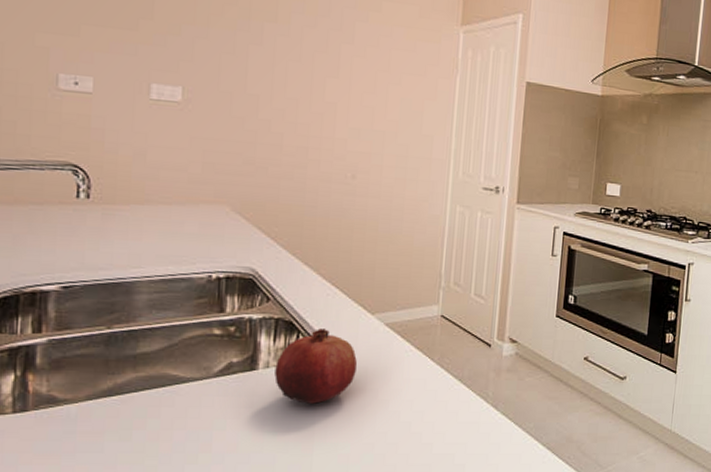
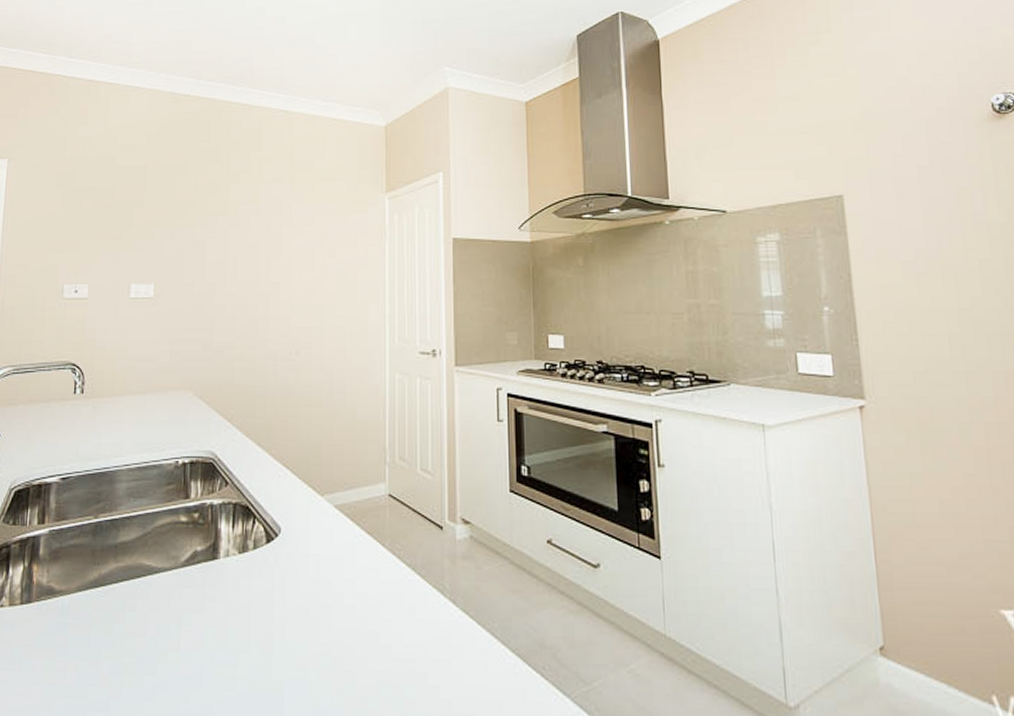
fruit: present [274,329,358,404] -> none [234,513,311,597]

